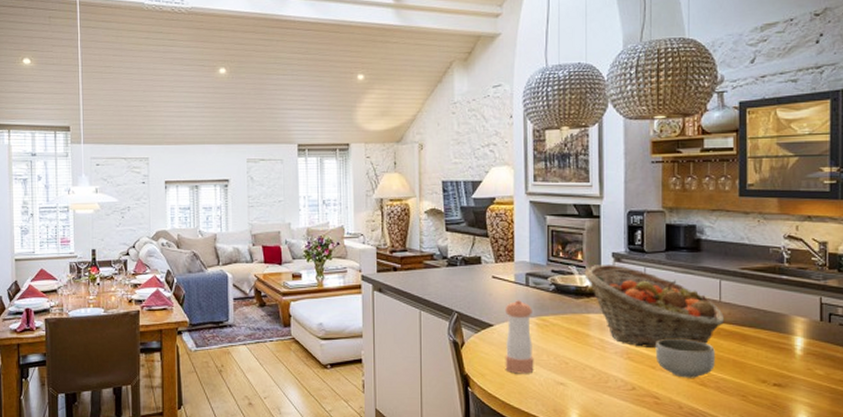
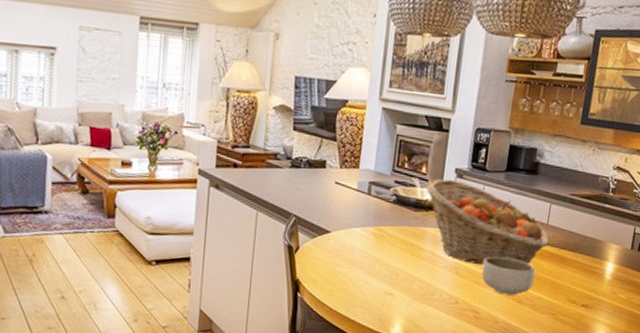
pepper shaker: present [505,300,534,374] -> none [336,208,371,283]

